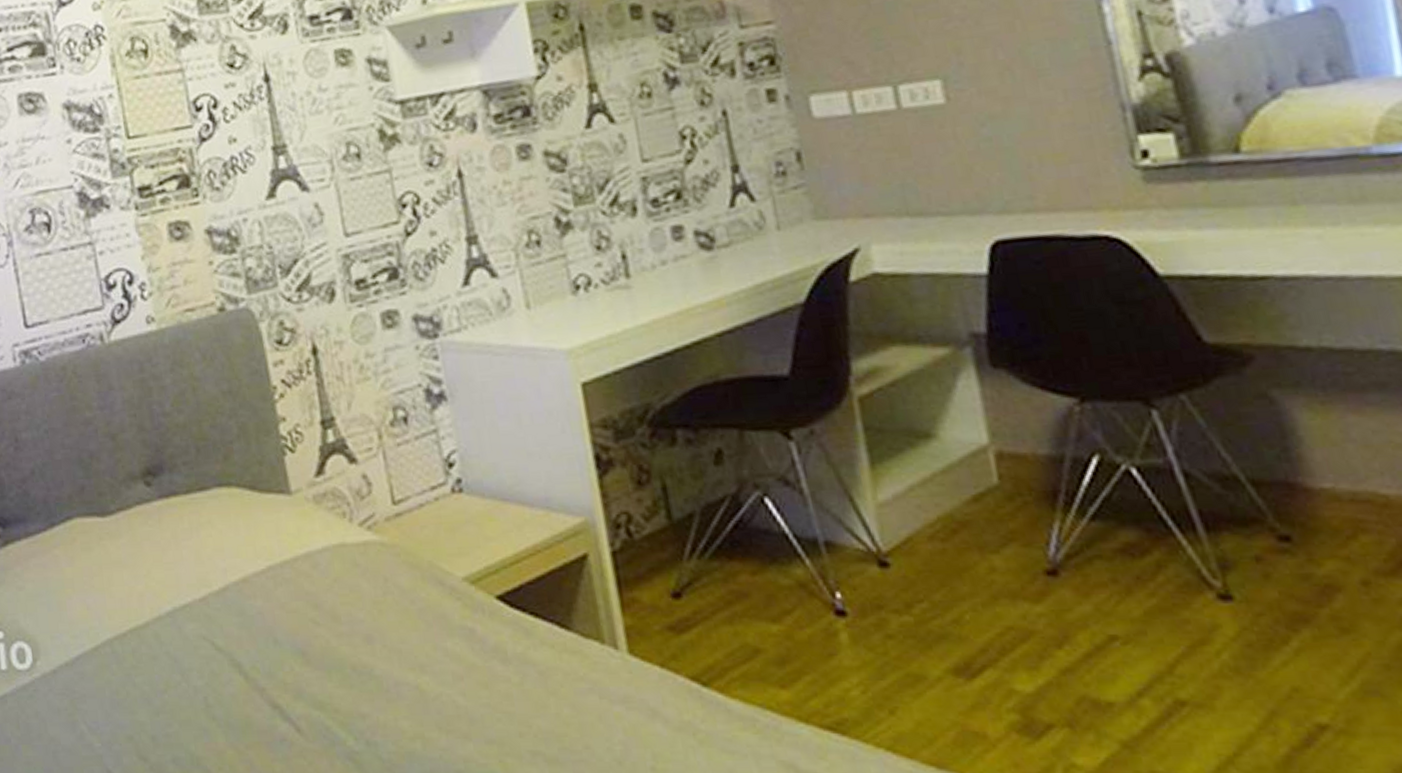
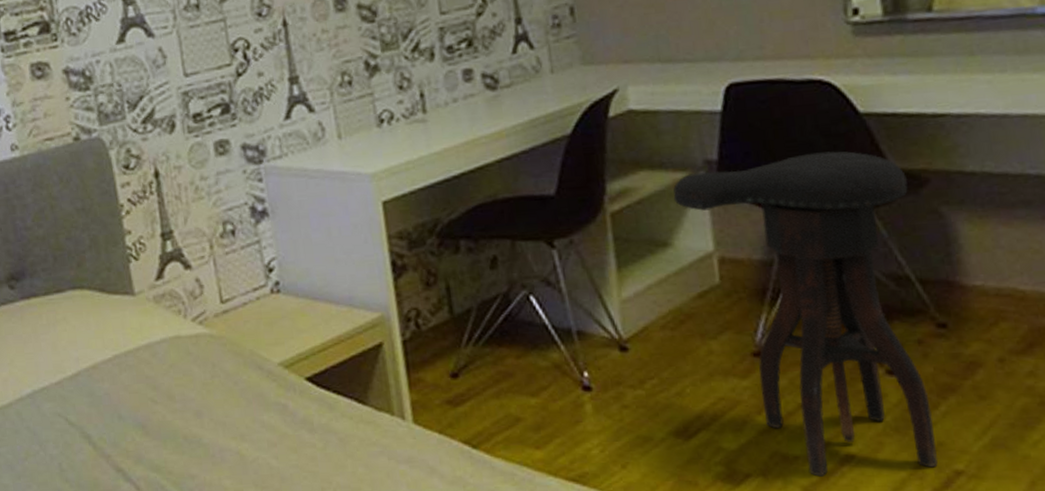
stool: none [934,322,1295,729] -> present [673,151,939,477]

